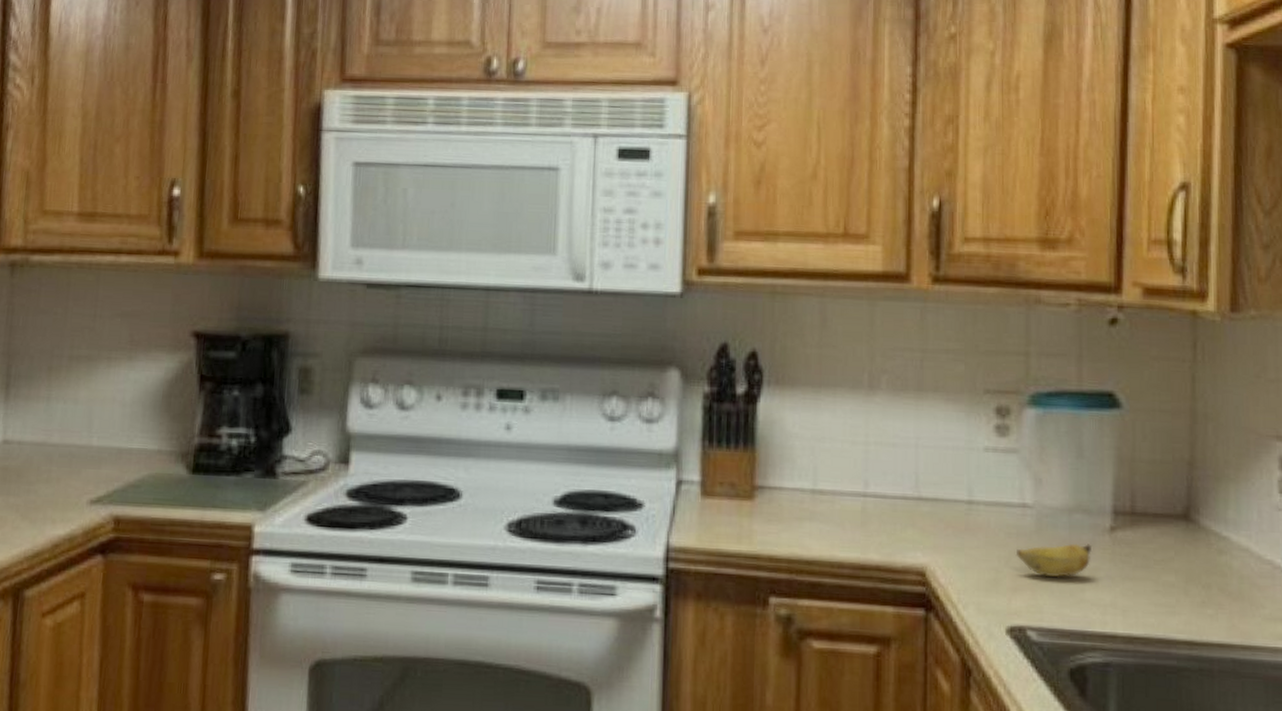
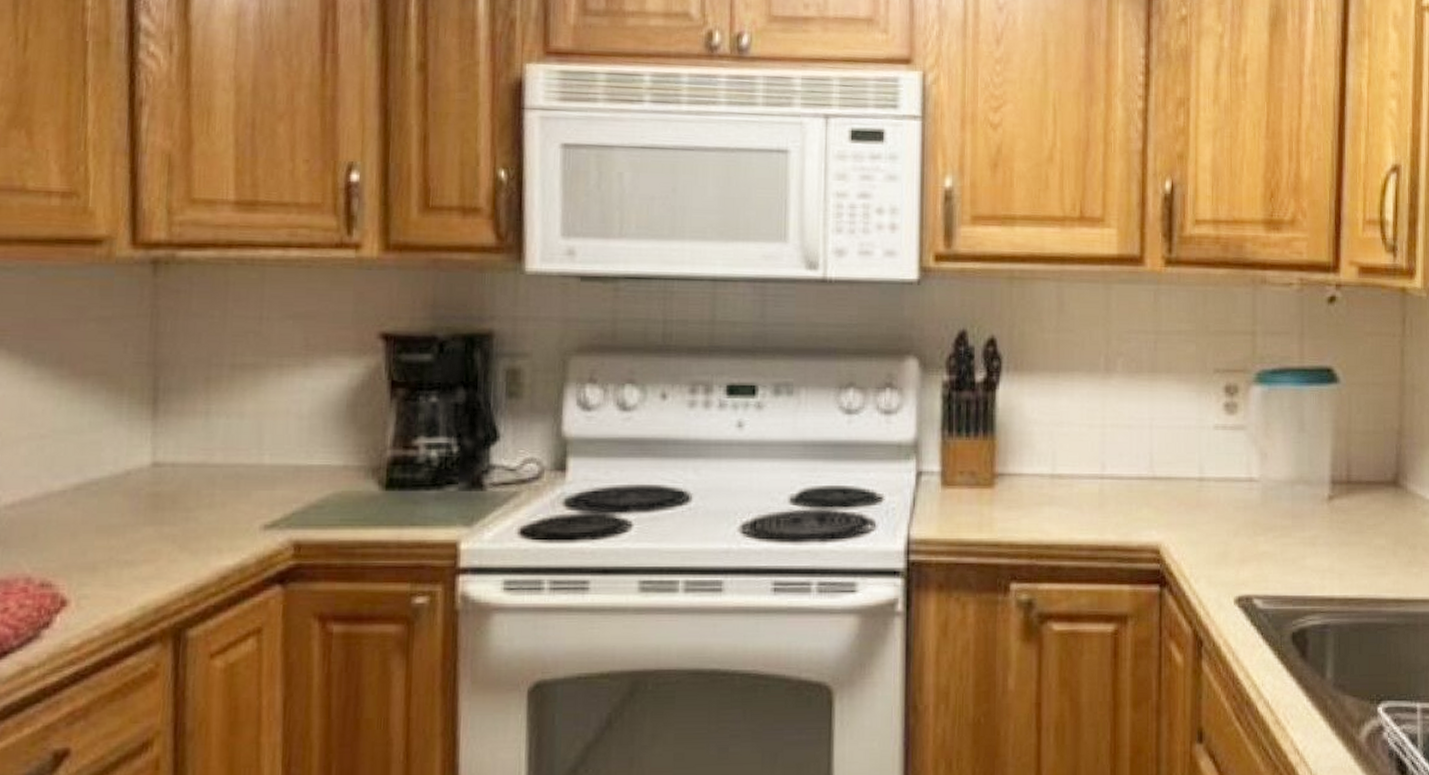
banana: present [1015,543,1091,578] -> none [1243,513,1312,547]

